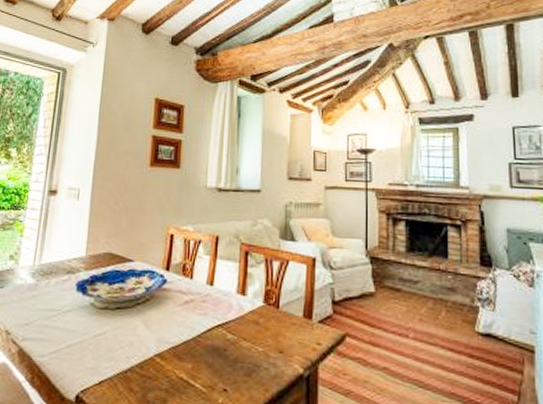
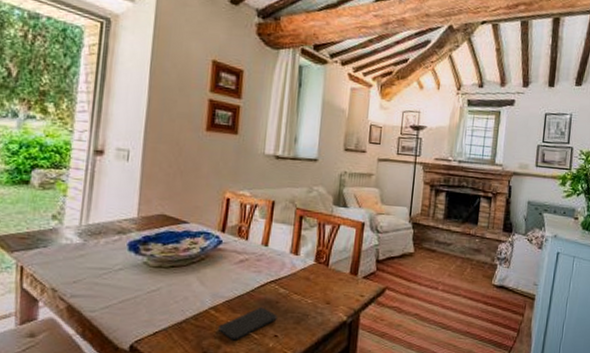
smartphone: none [164,354,226,394] -> present [218,306,278,341]

